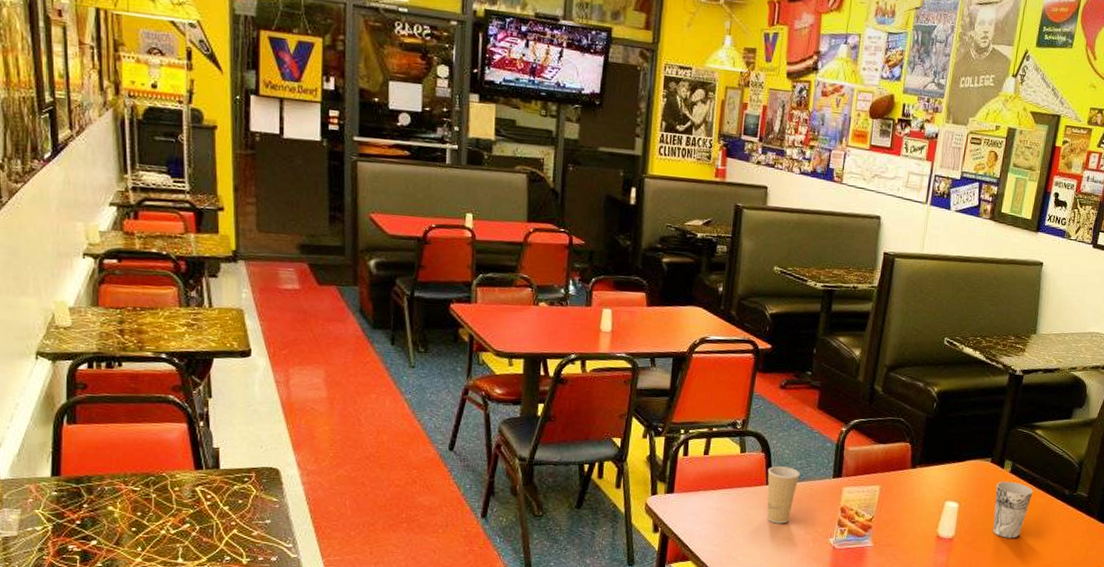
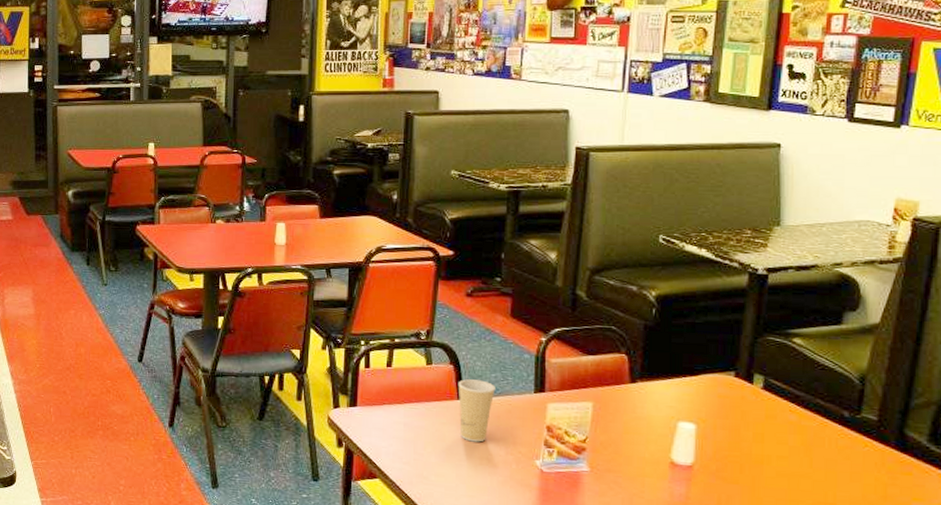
cup: present [993,481,1033,539] -> none [745,399,797,469]

